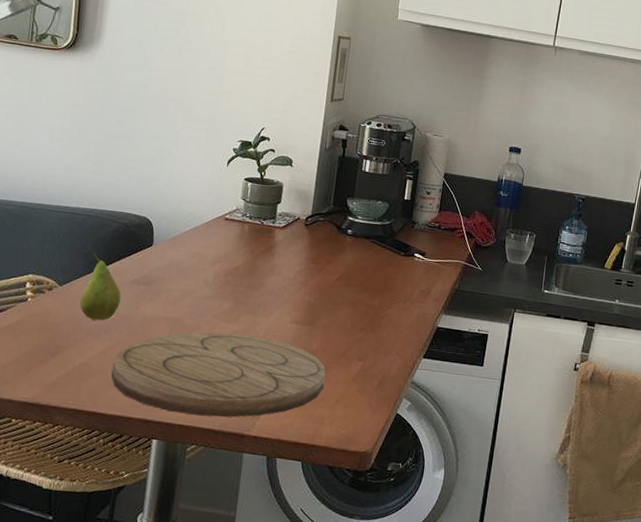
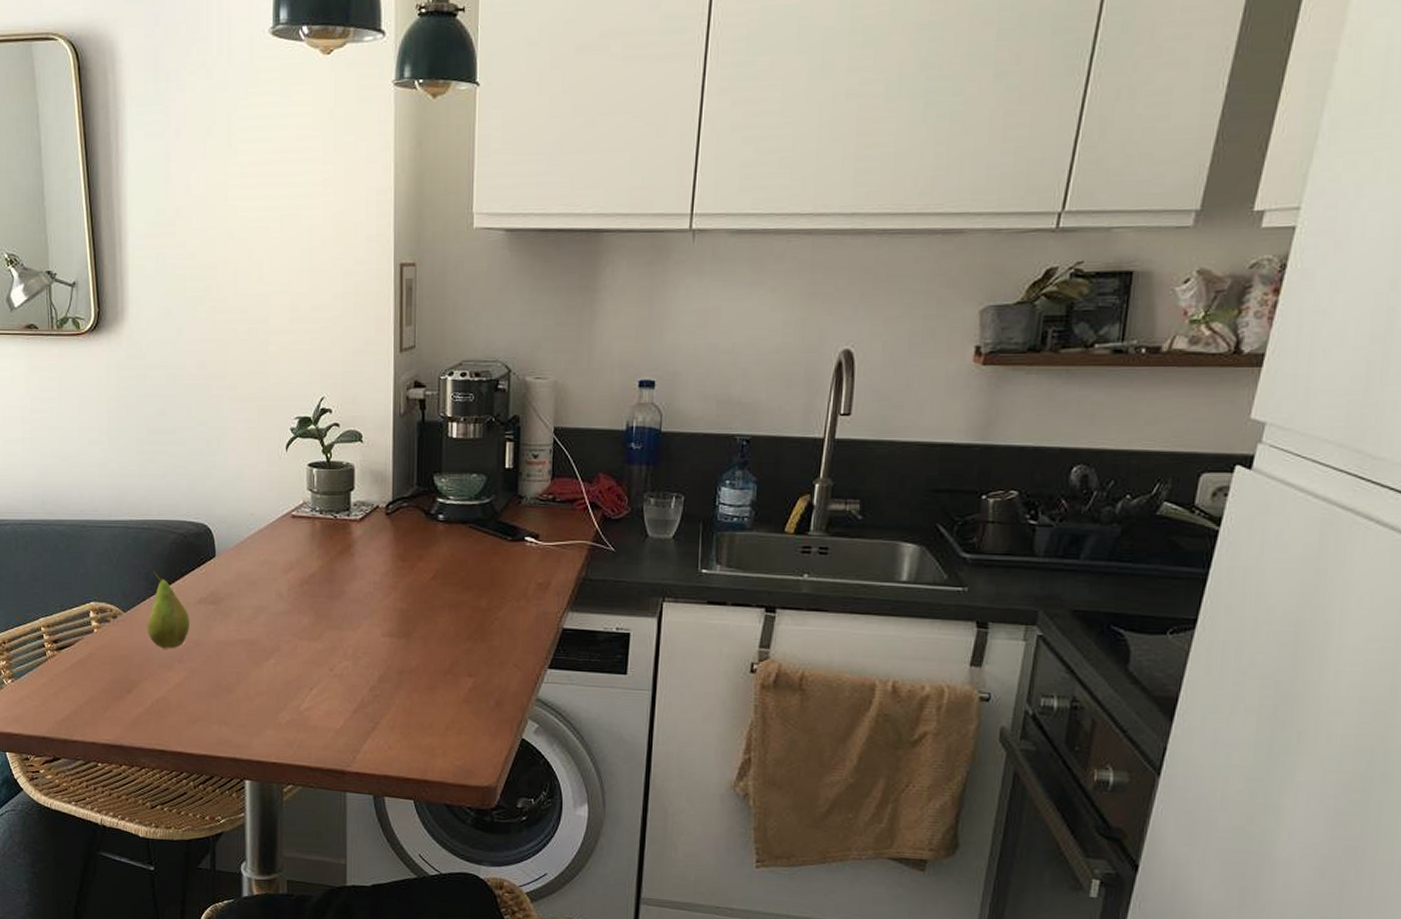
cutting board: present [111,332,326,417] -> none [191,653,430,752]

